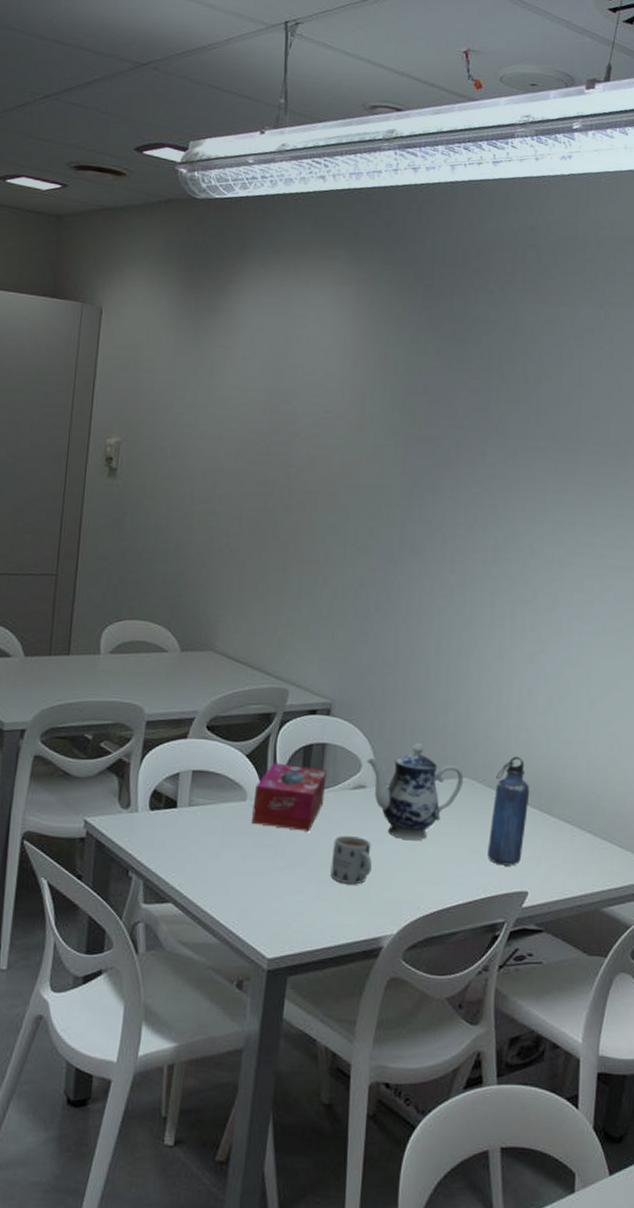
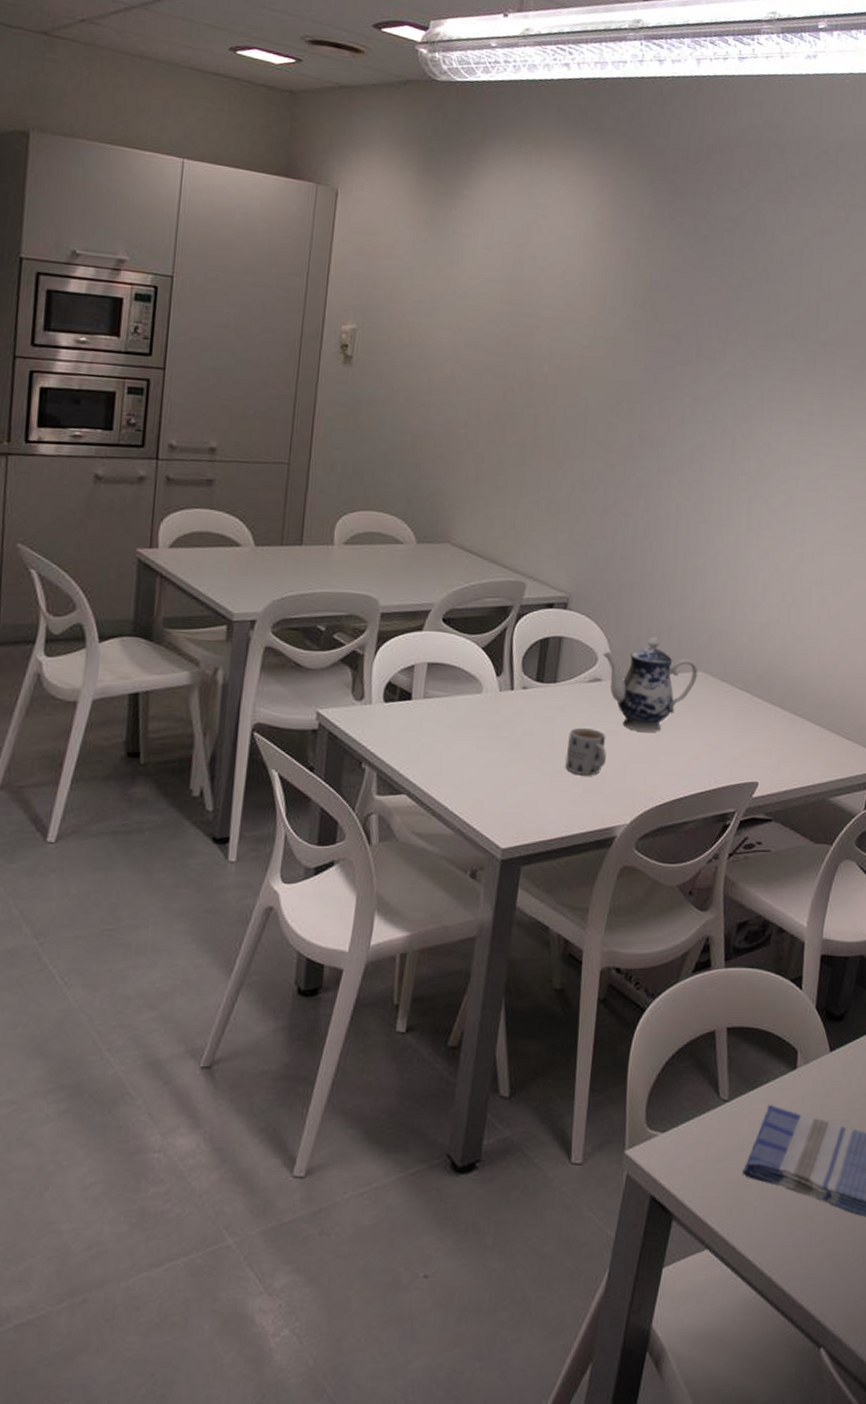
tissue box: present [252,763,327,832] -> none [487,656,563,724]
water bottle: present [488,756,530,866] -> none [720,650,762,758]

